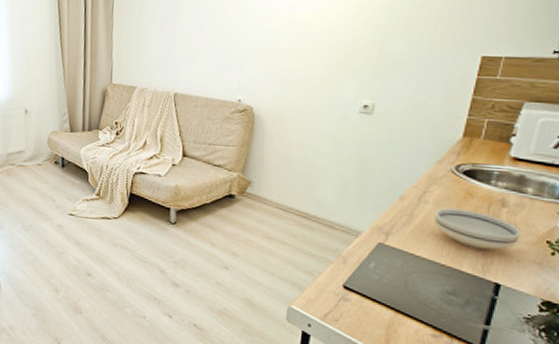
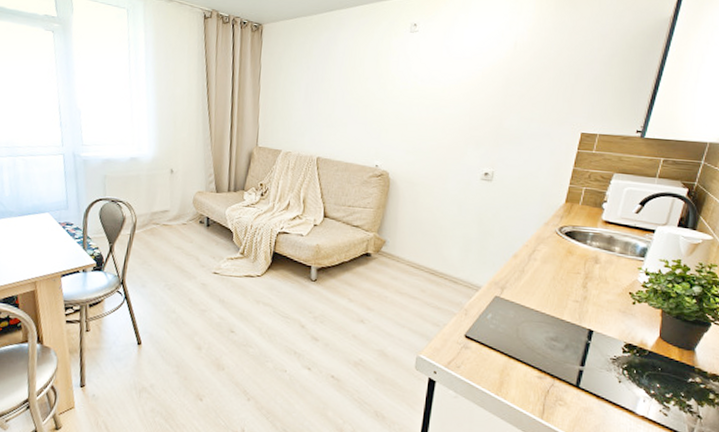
bowl: present [434,207,522,250] -> none [541,264,611,301]

